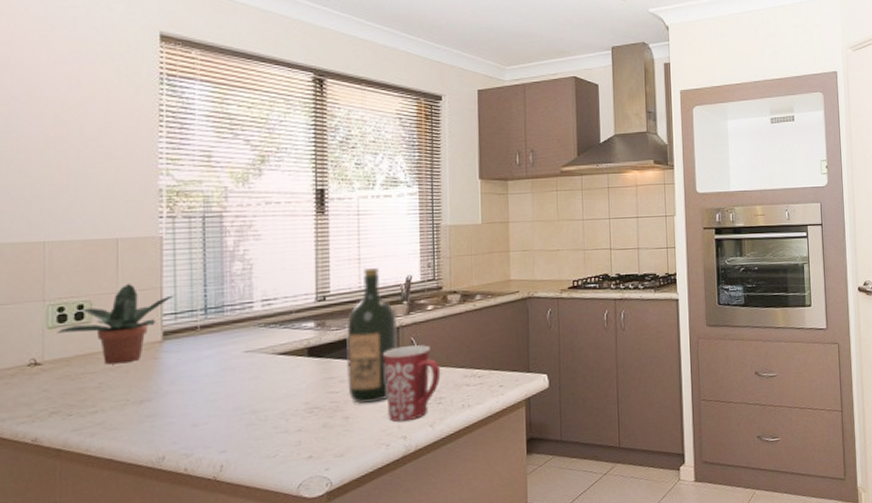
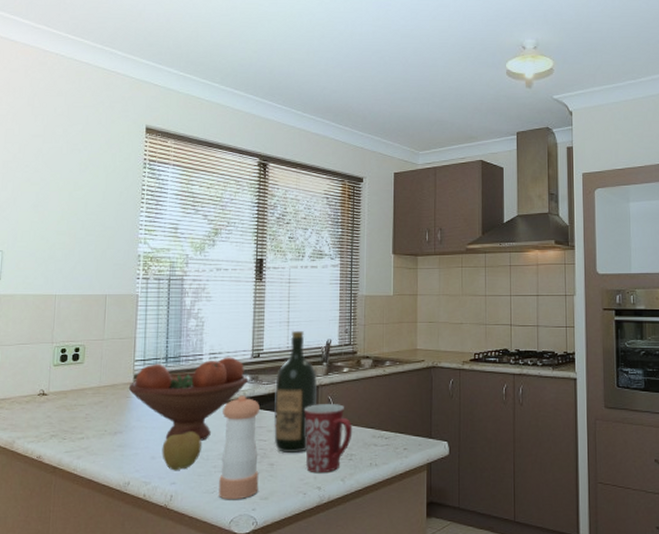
potted plant: present [57,283,174,365] -> none [59,332,144,400]
fruit bowl: none [156,302,312,403] -> present [128,357,248,441]
apple: none [206,390,257,438] -> present [162,432,202,471]
pepper shaker: none [282,344,332,463] -> present [219,395,261,500]

